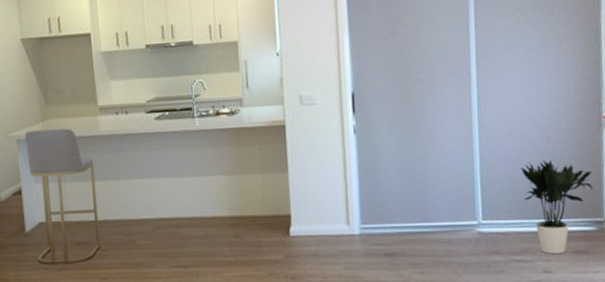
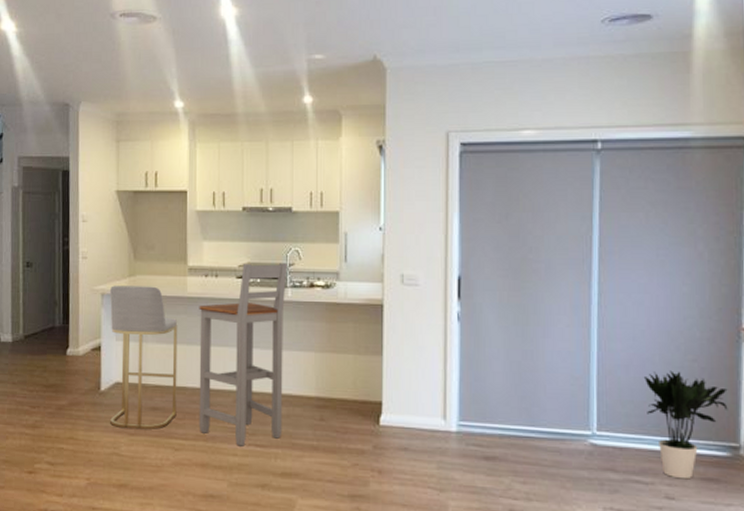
bar stool: none [112,95,201,269] -> present [199,263,288,447]

